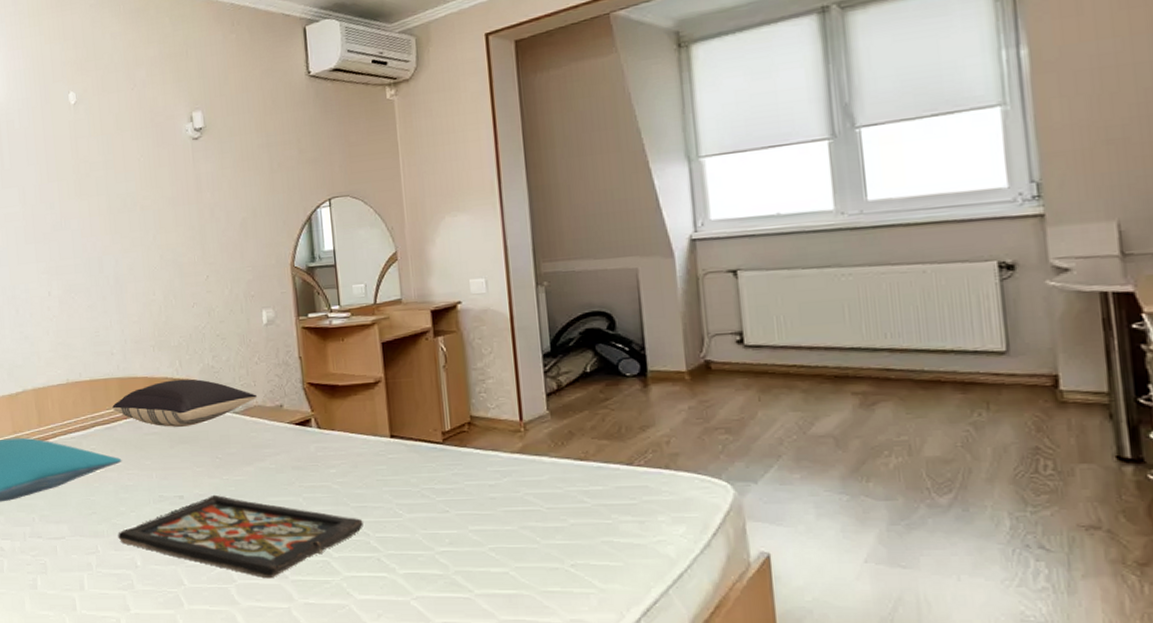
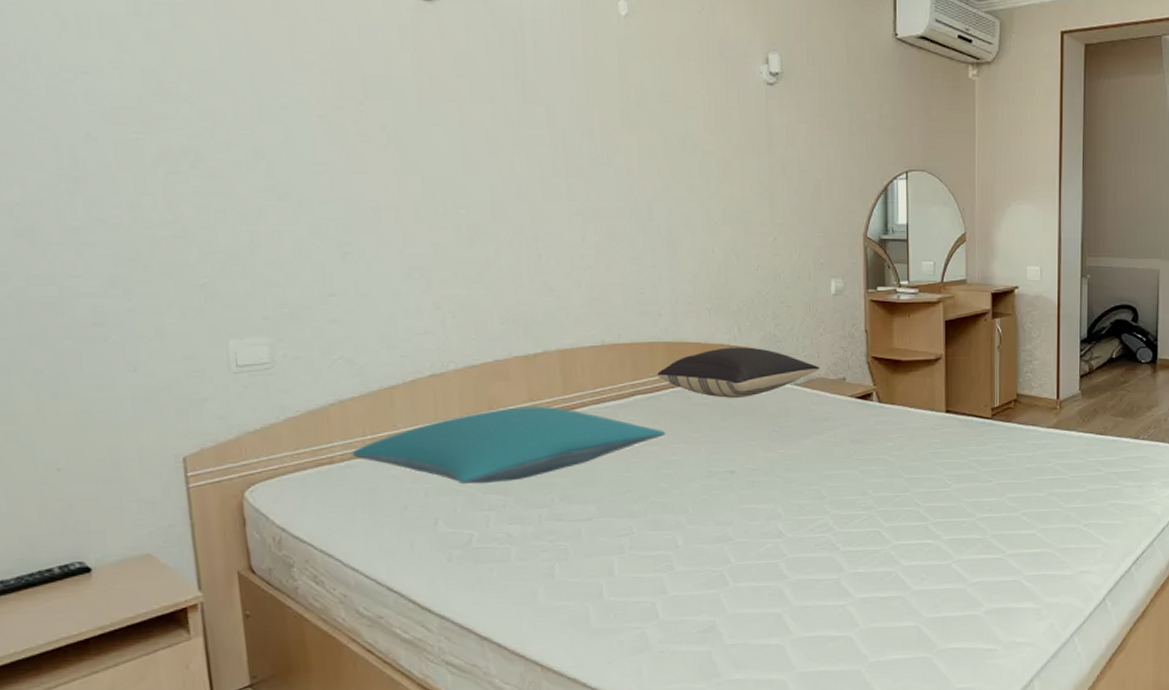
decorative tray: present [118,494,363,579] -> none [657,468,915,552]

